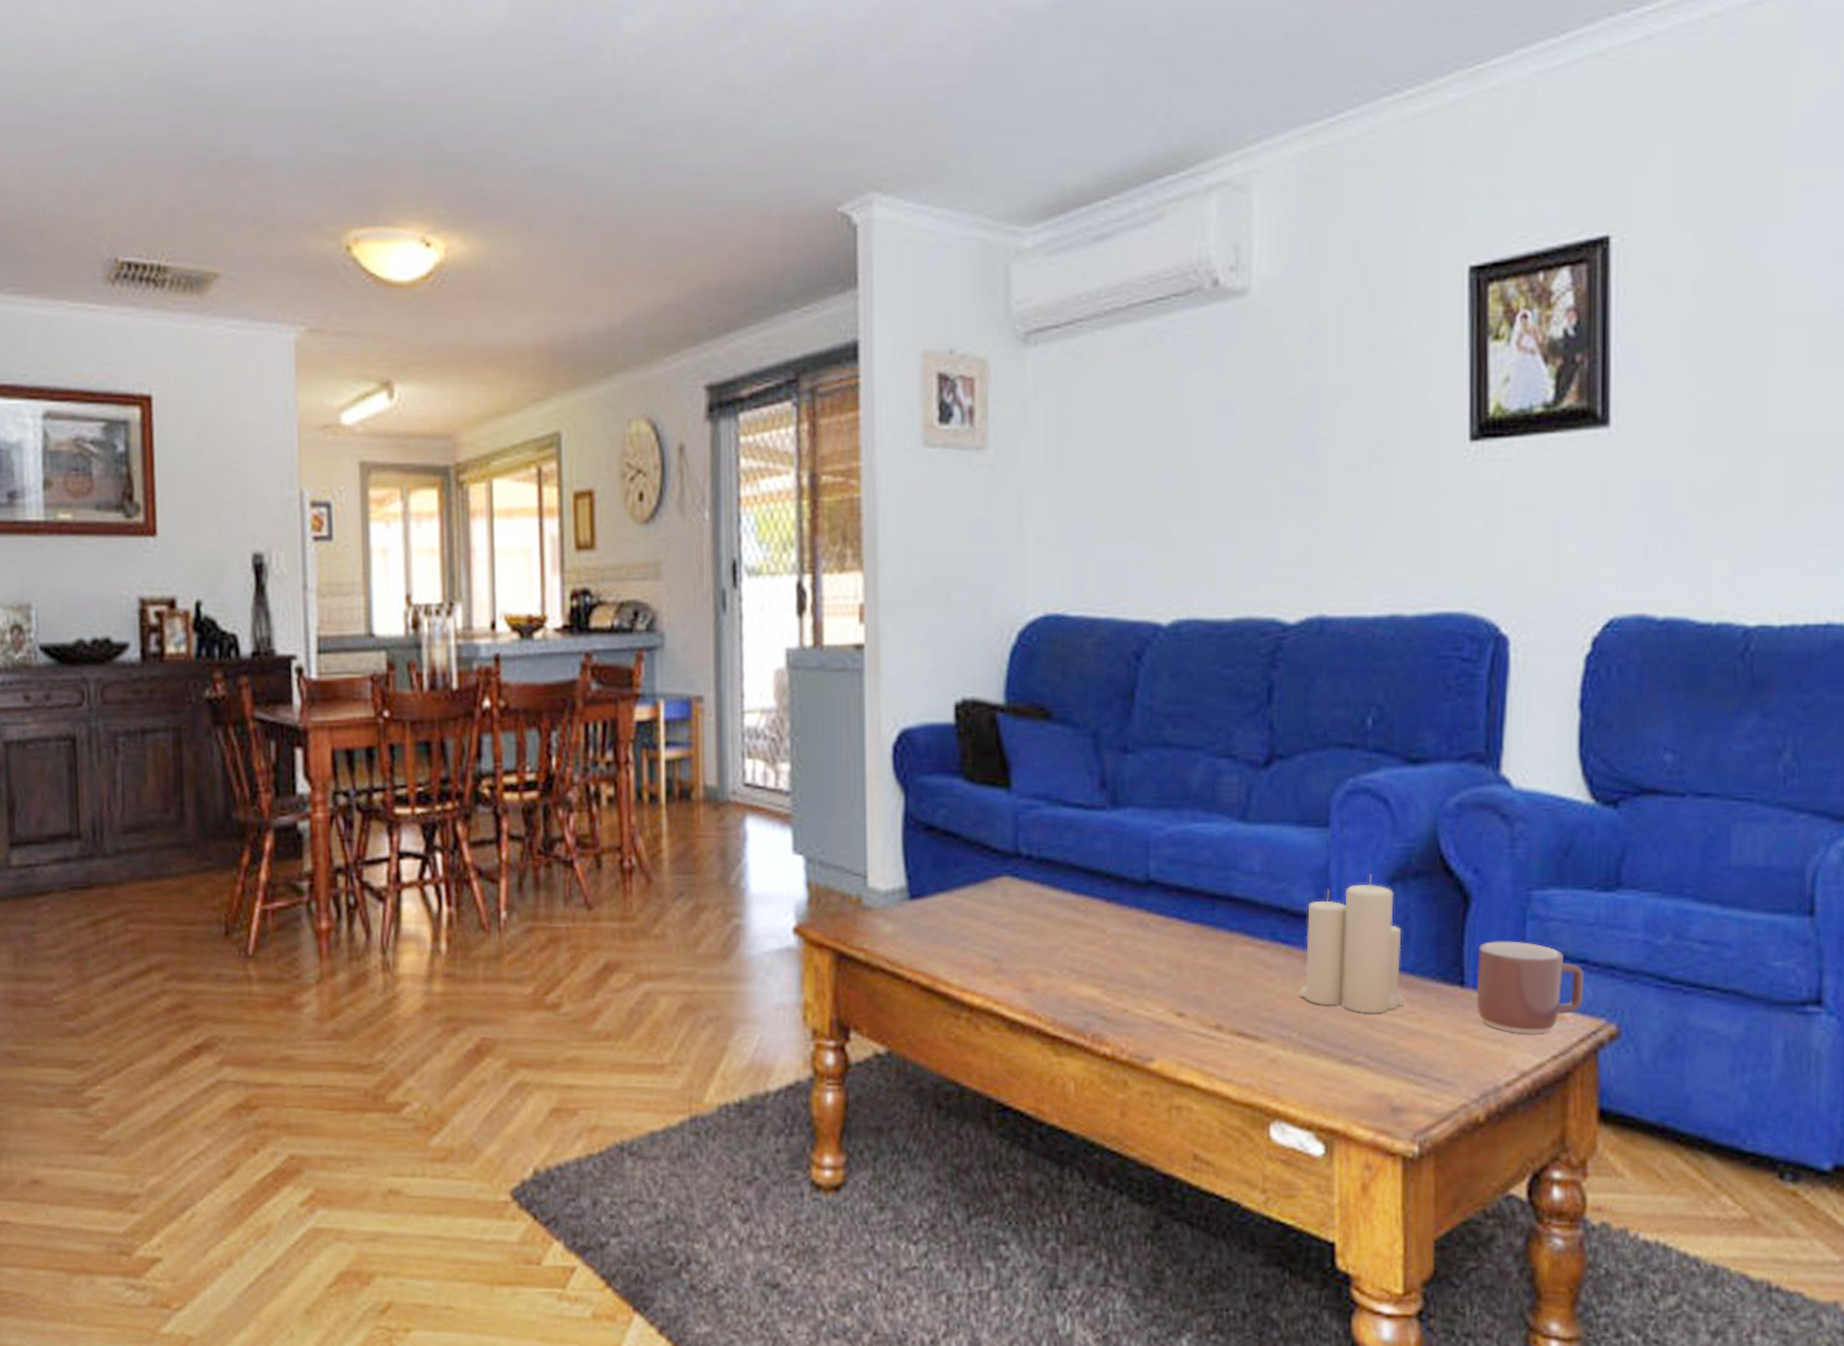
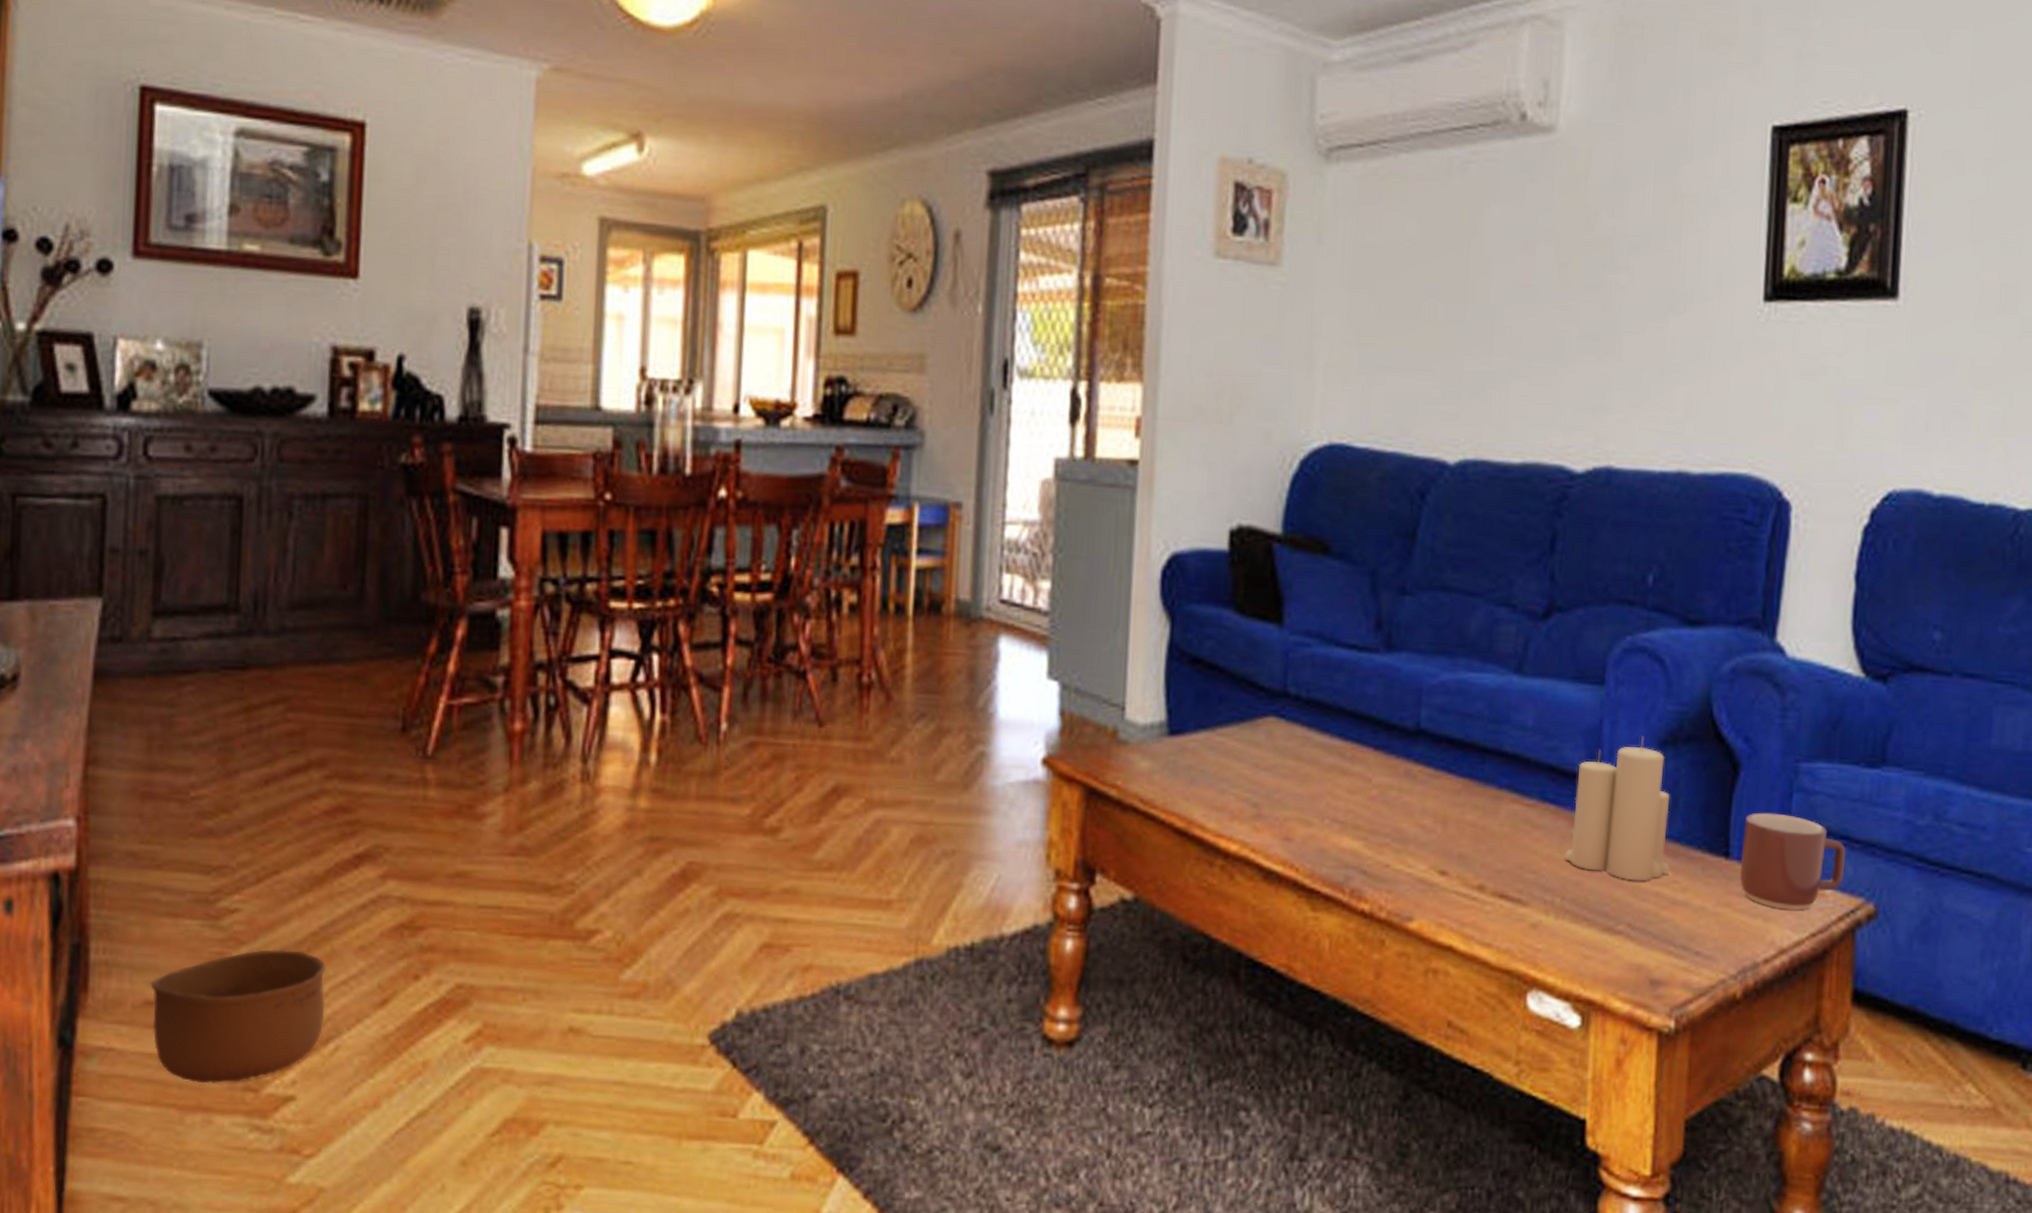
basket: none [34,1130,180,1249] -> present [150,949,326,1083]

